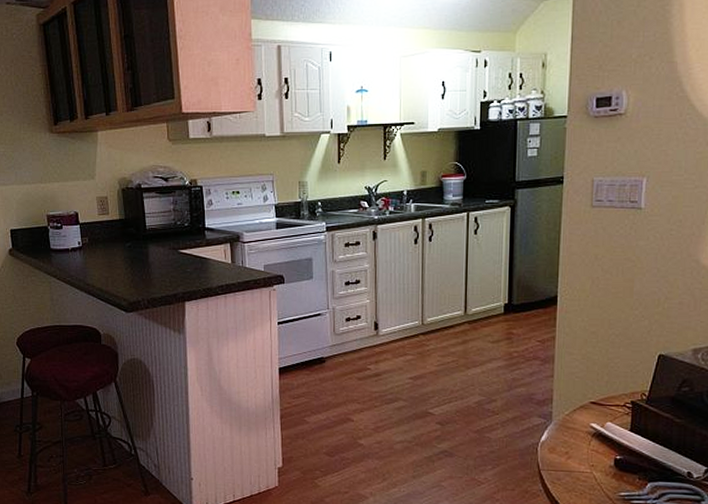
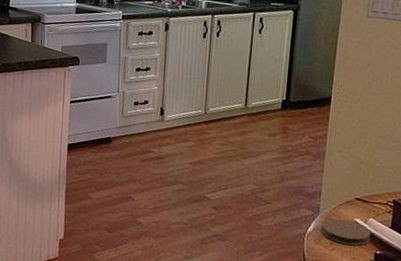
coaster: none [555,425,608,452] -> present [321,218,370,246]

